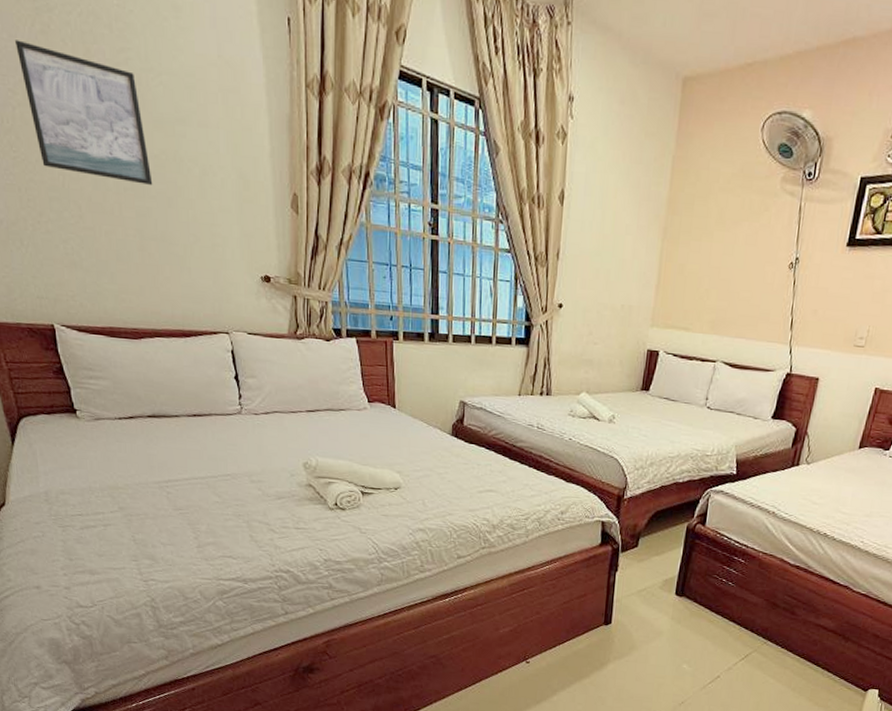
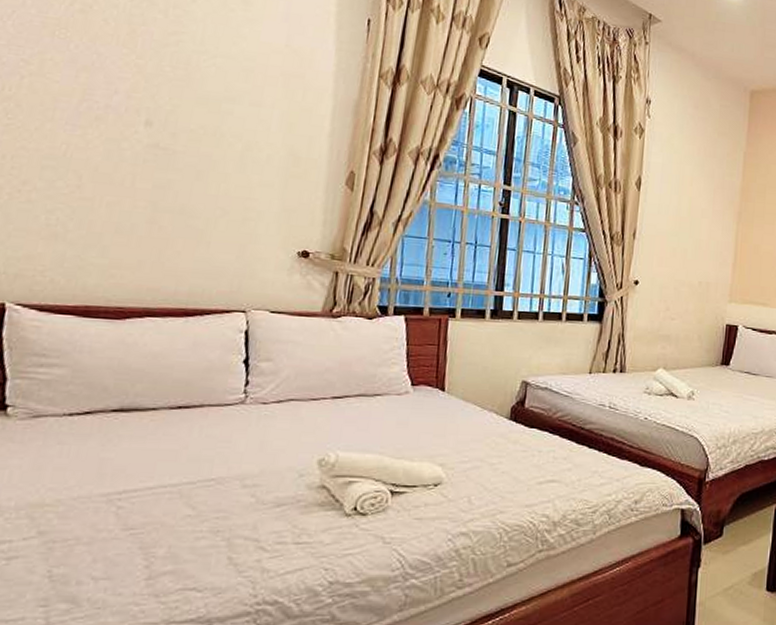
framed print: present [15,40,153,185] -> none [43,16,184,158]

